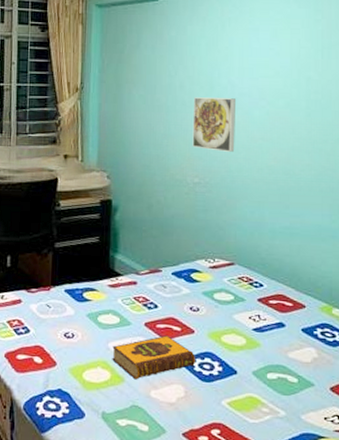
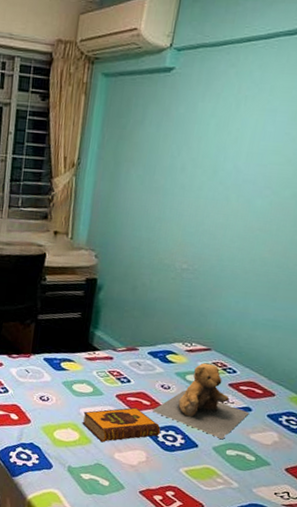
teddy bear: none [185,279,284,361] -> present [153,362,250,439]
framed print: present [192,97,235,152] -> none [185,181,239,241]

